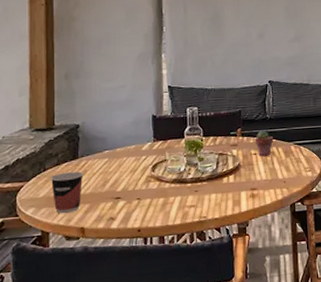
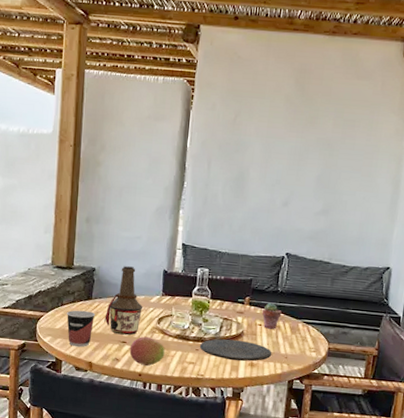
bottle: none [94,116,135,191] -> present [104,265,144,335]
fruit: none [125,187,163,219] -> present [129,336,165,366]
plate: none [198,173,271,196] -> present [199,339,272,362]

